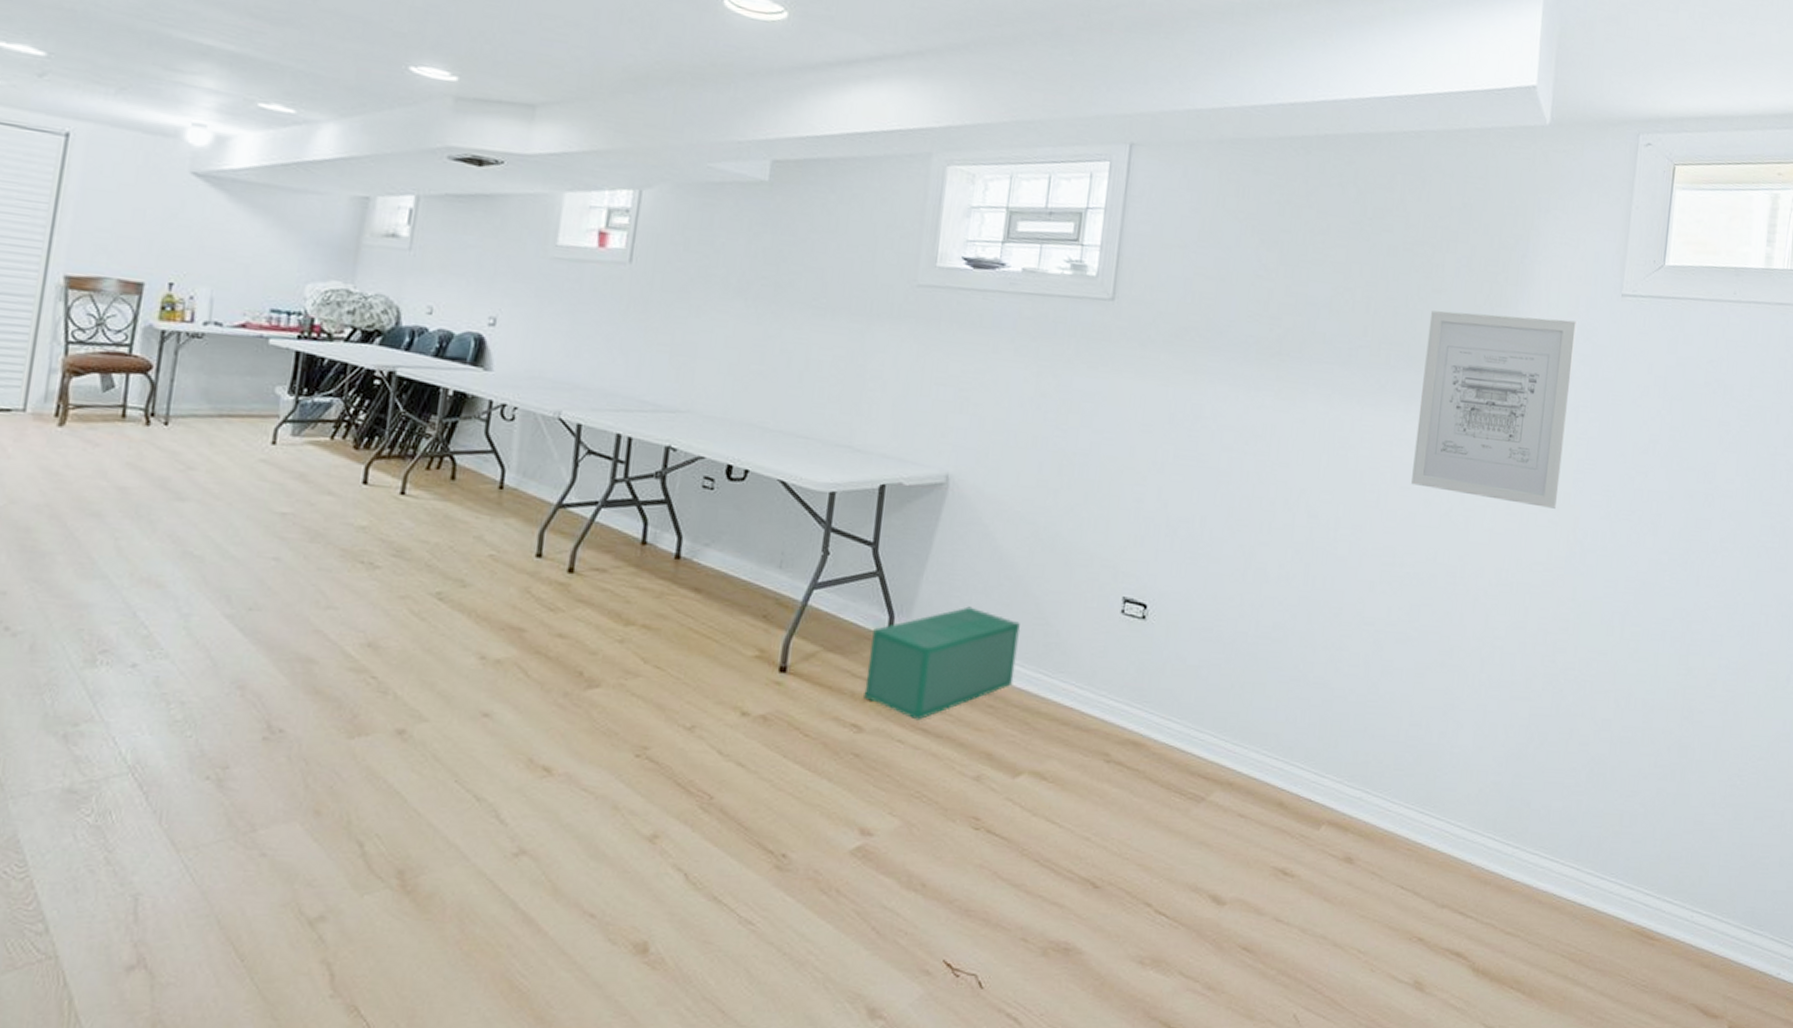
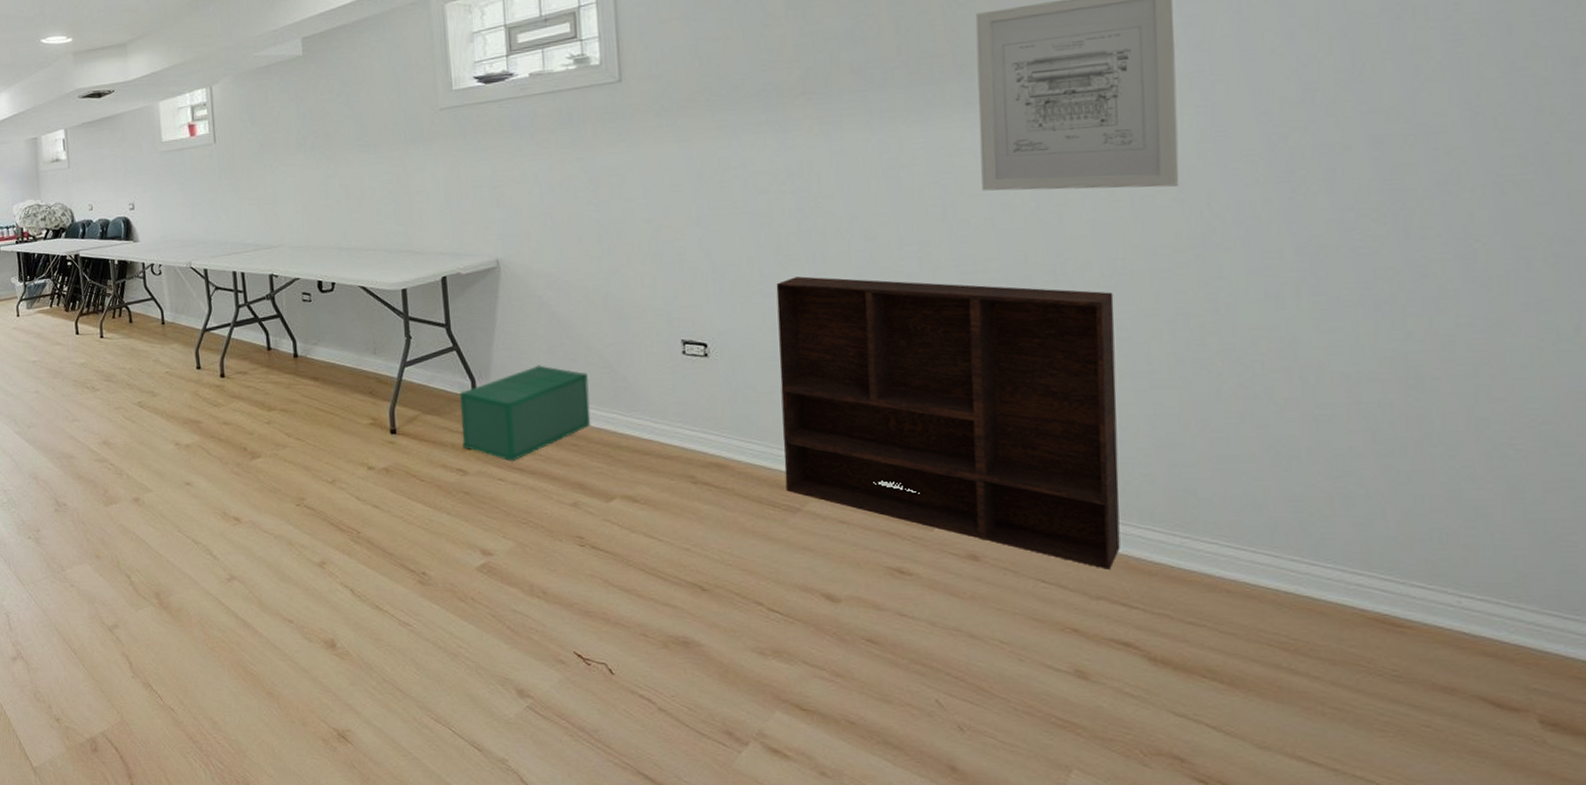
shelving unit: none [1195,544,1496,877] -> present [776,276,1120,570]

